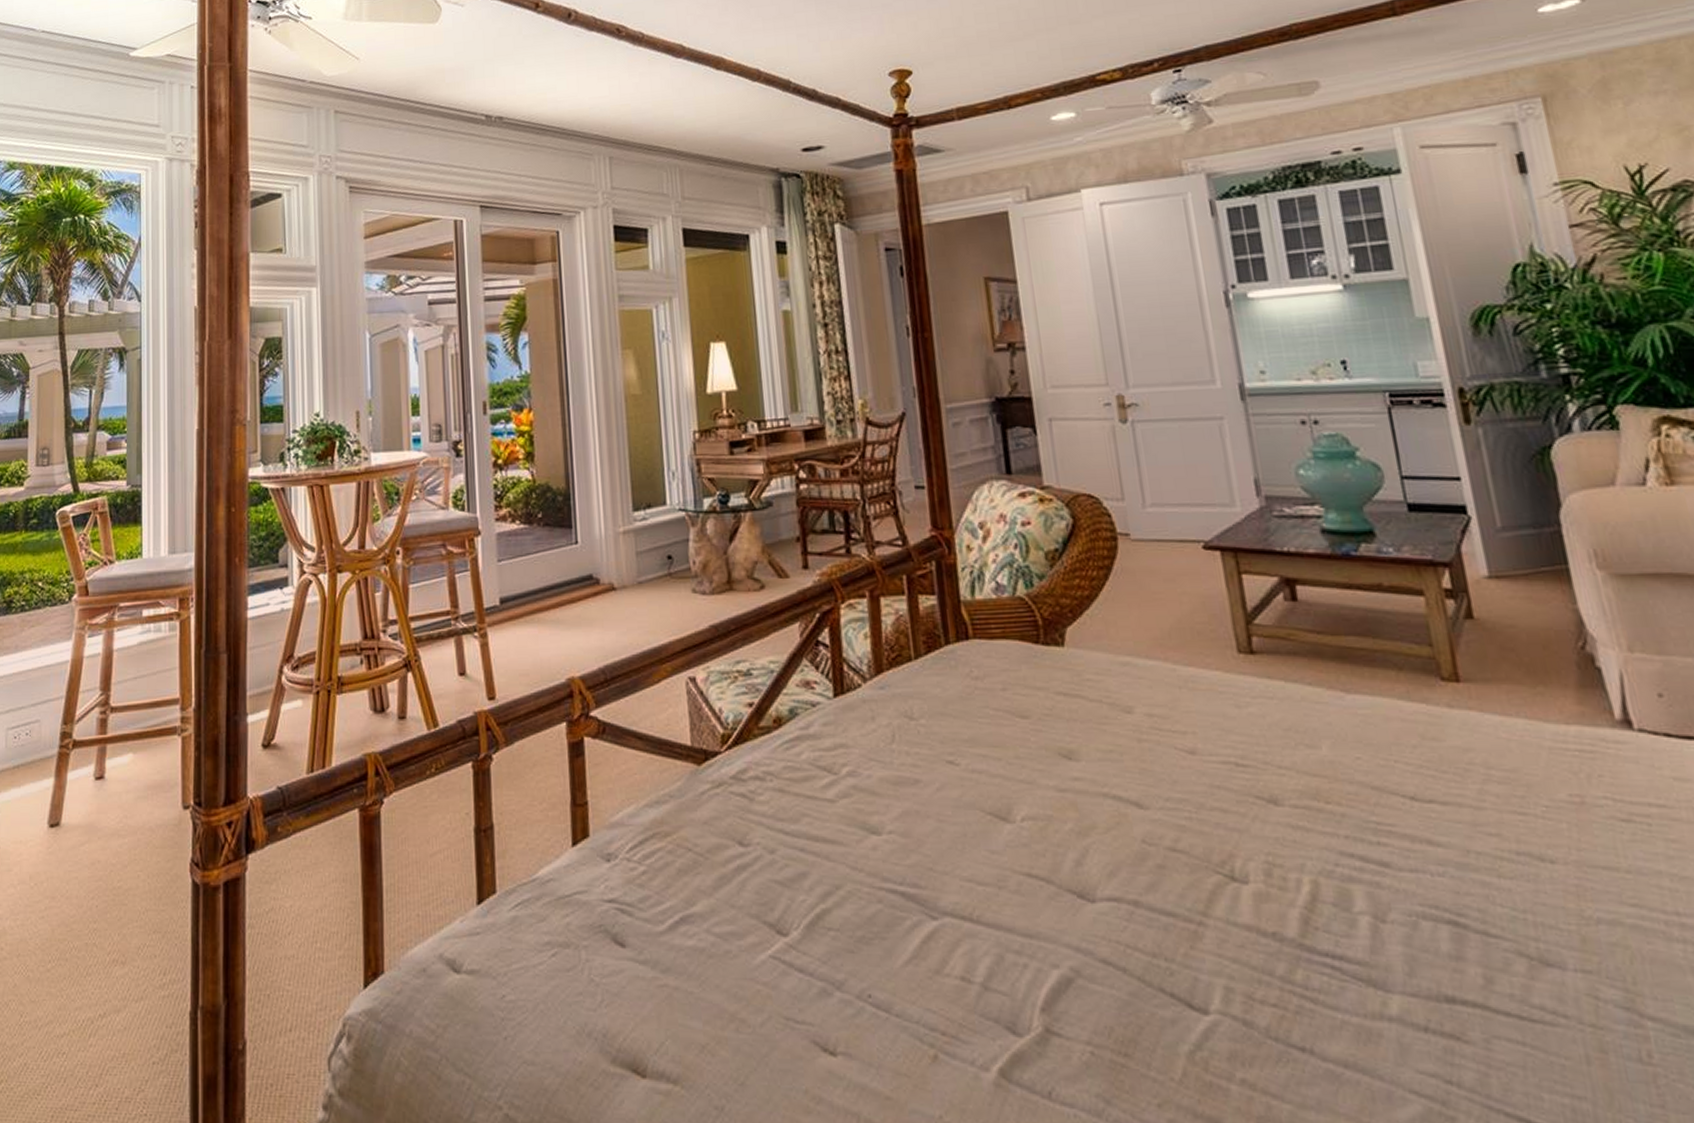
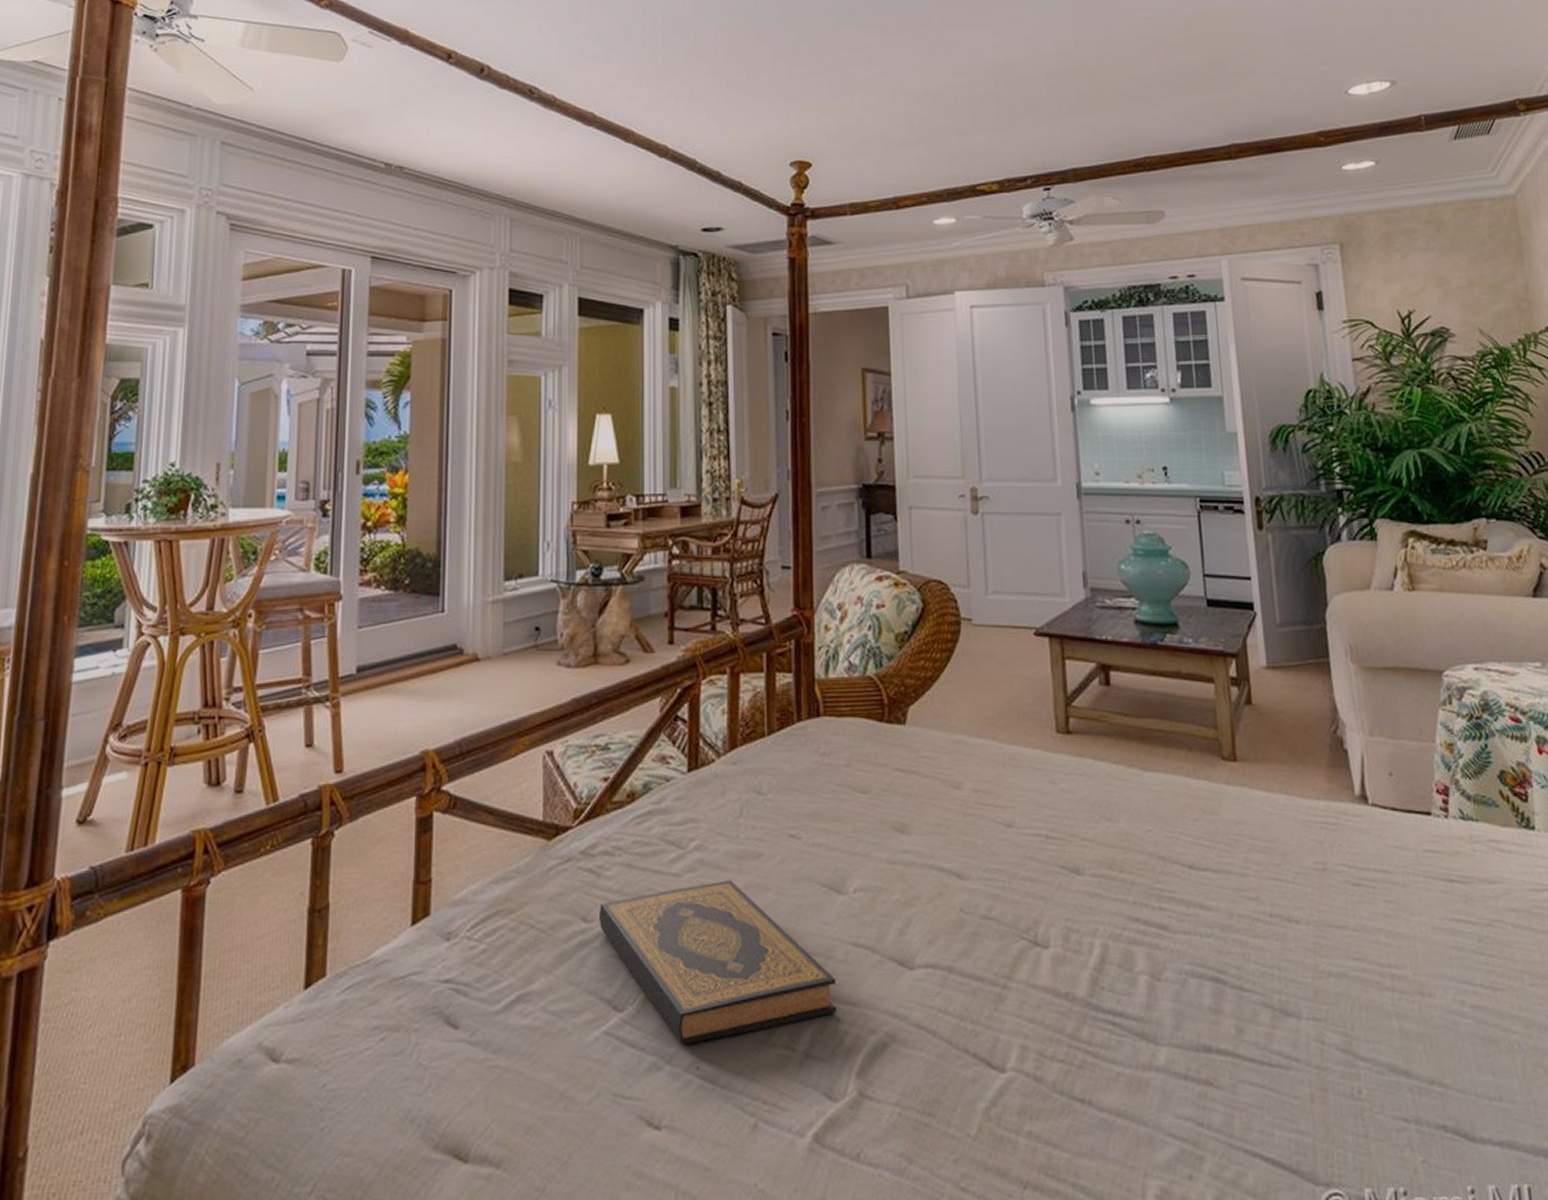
hardback book: none [754,806,1014,972] -> present [598,880,838,1045]

